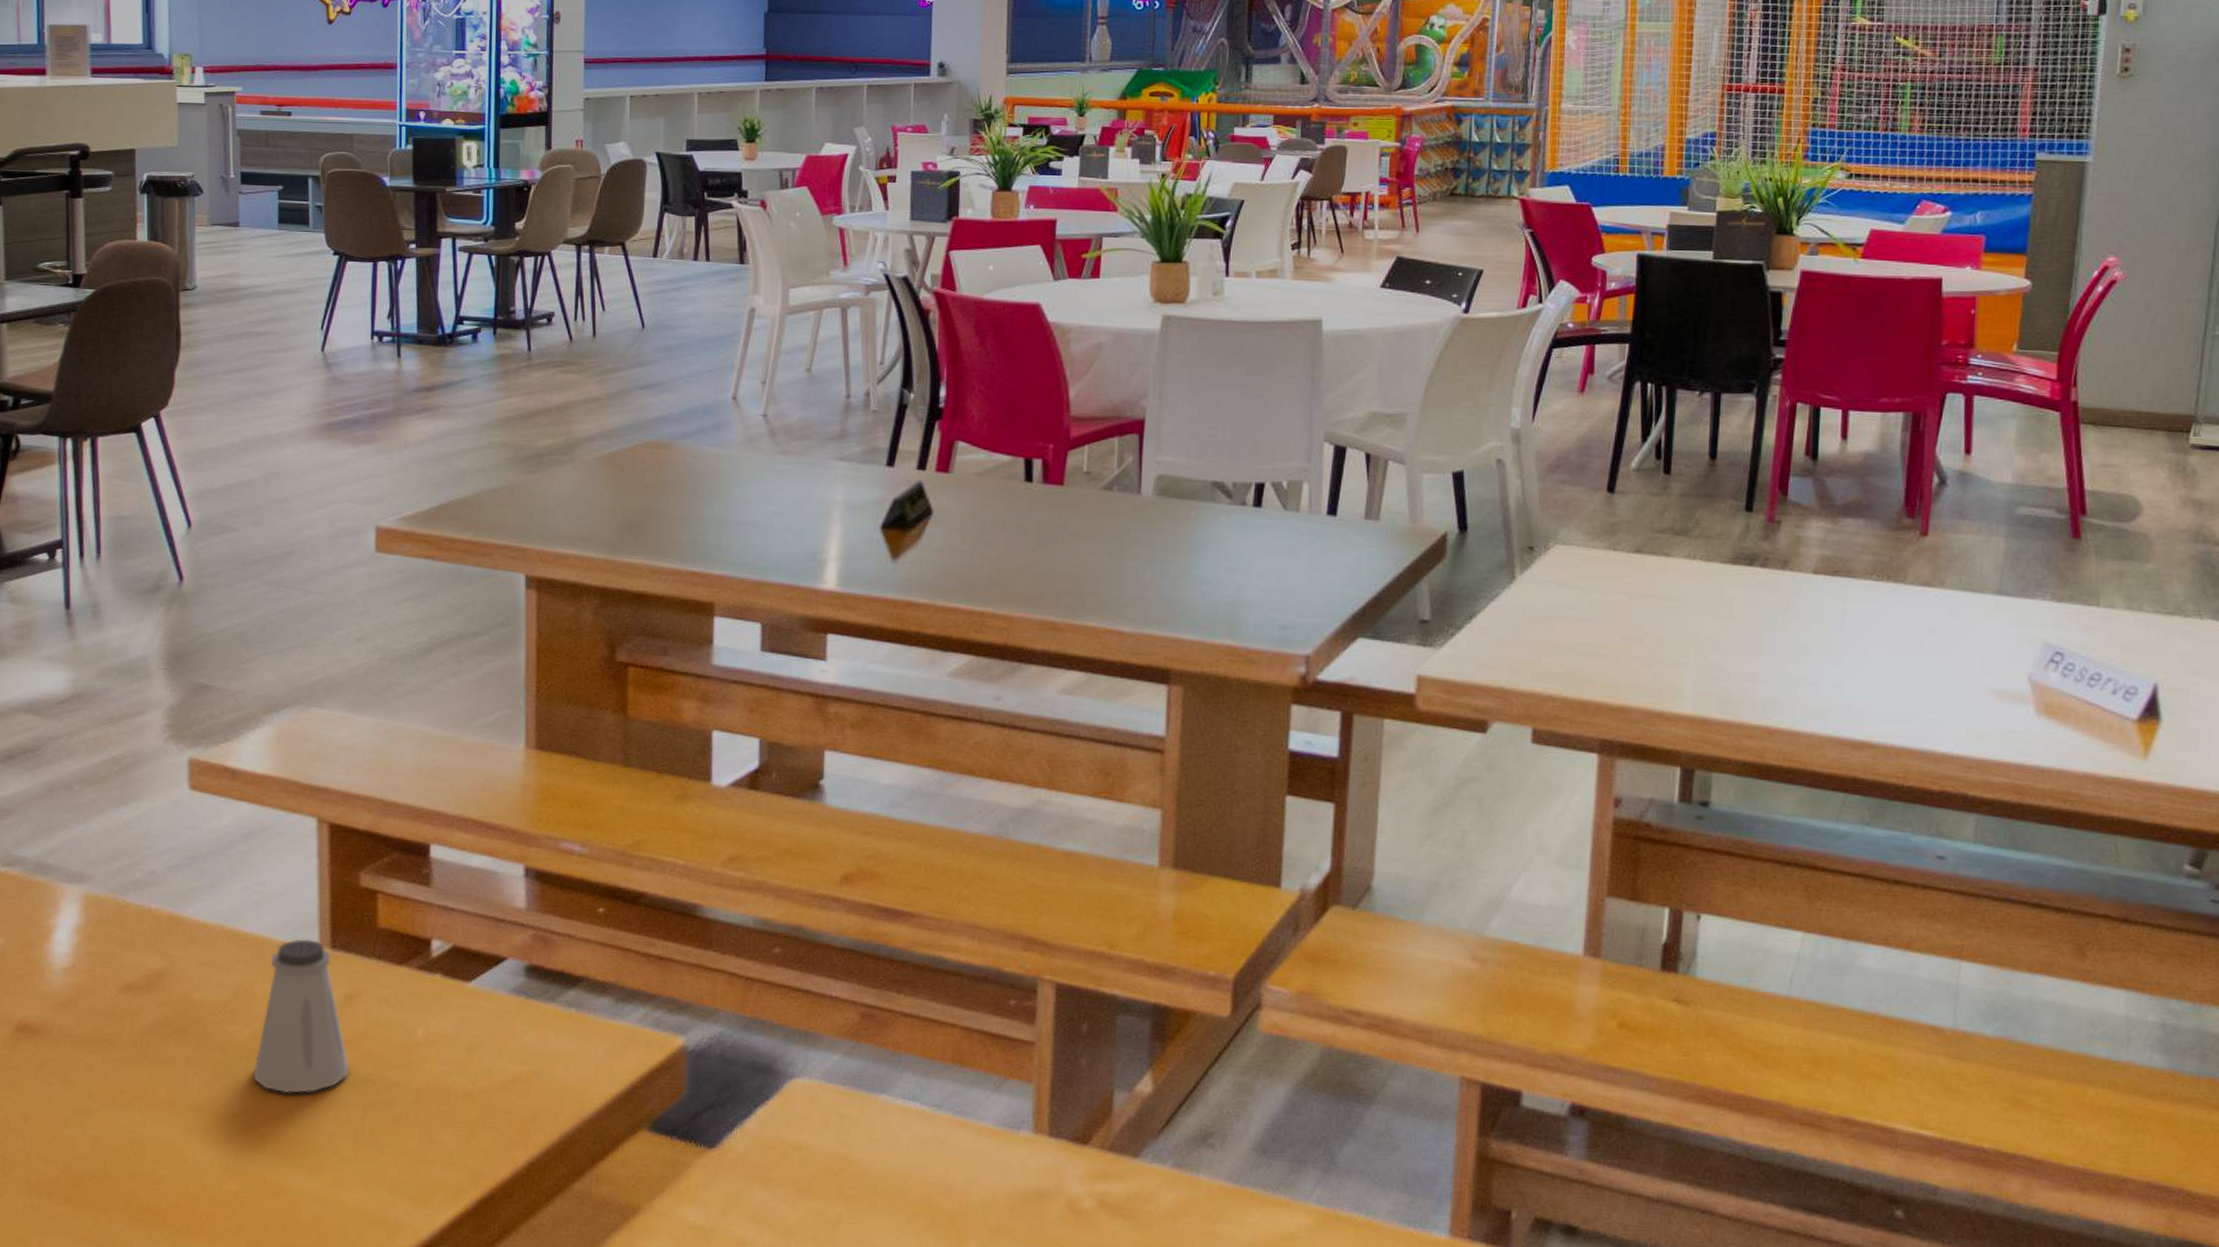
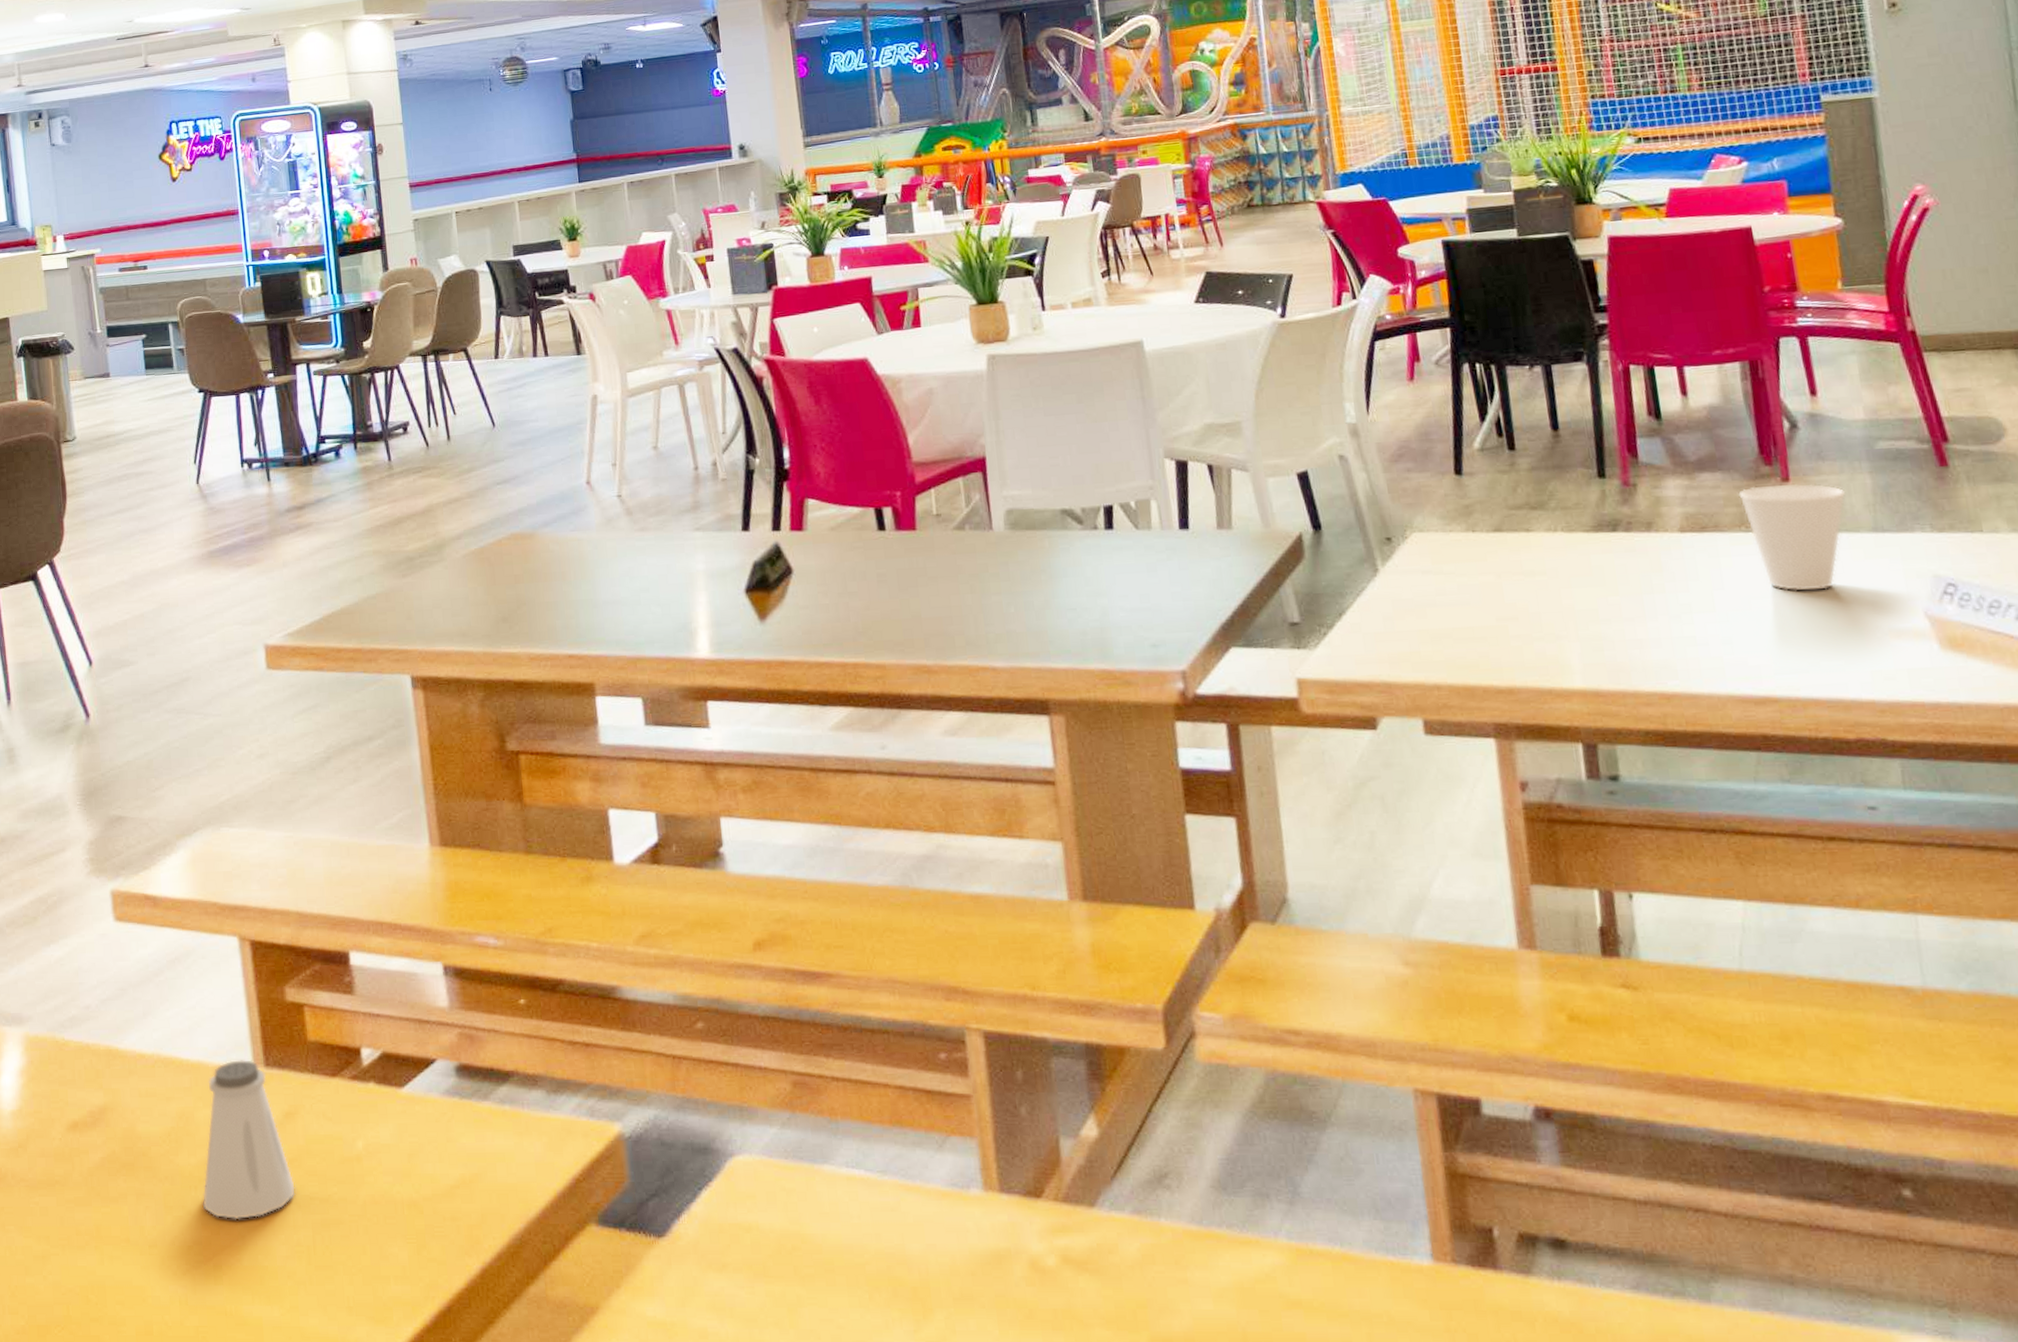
cup: none [1876,536,1979,645] -> present [1738,483,1847,591]

